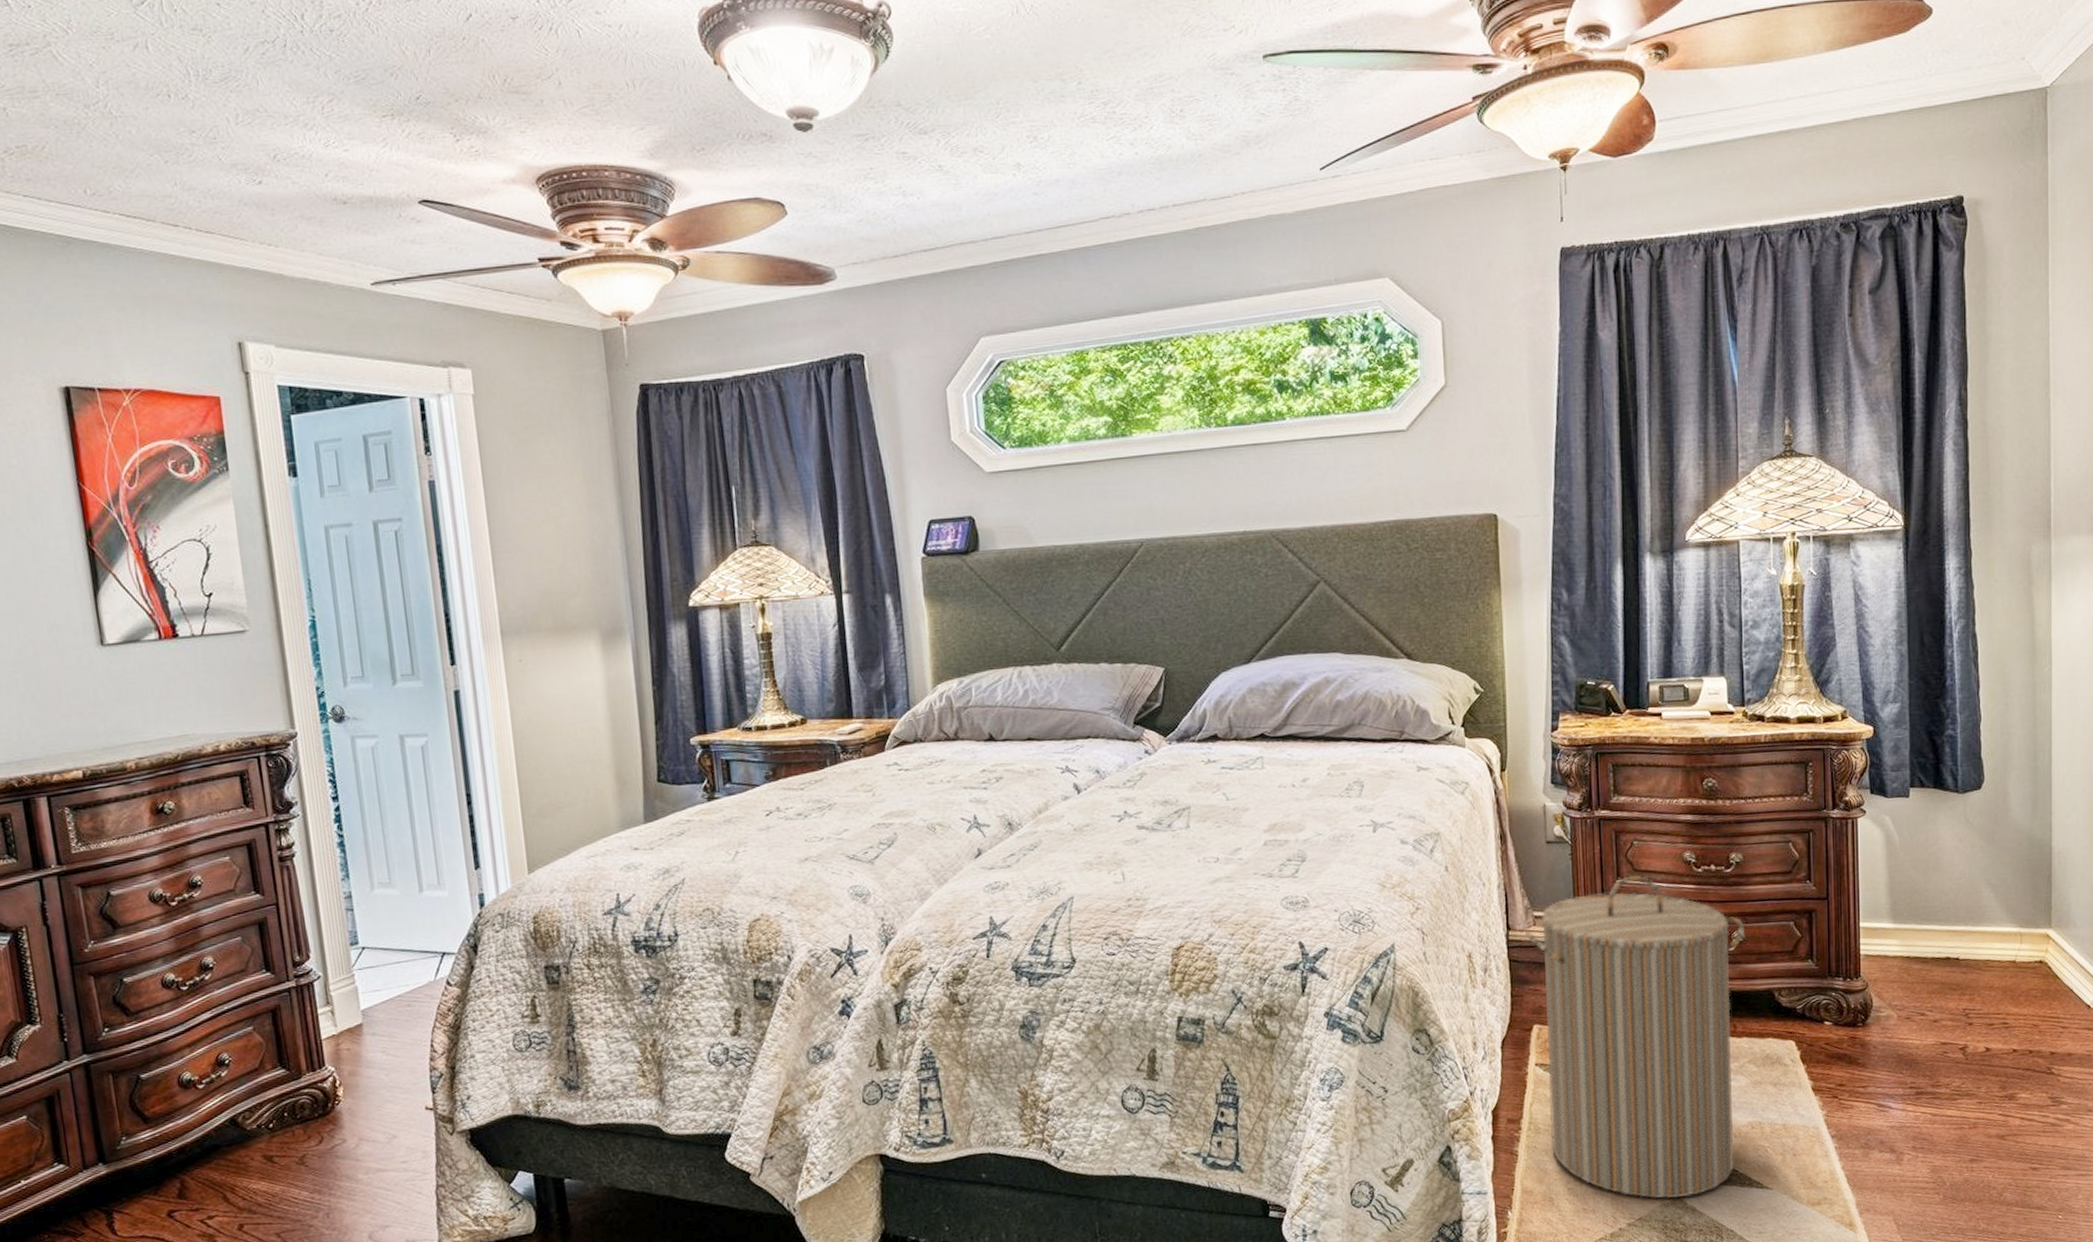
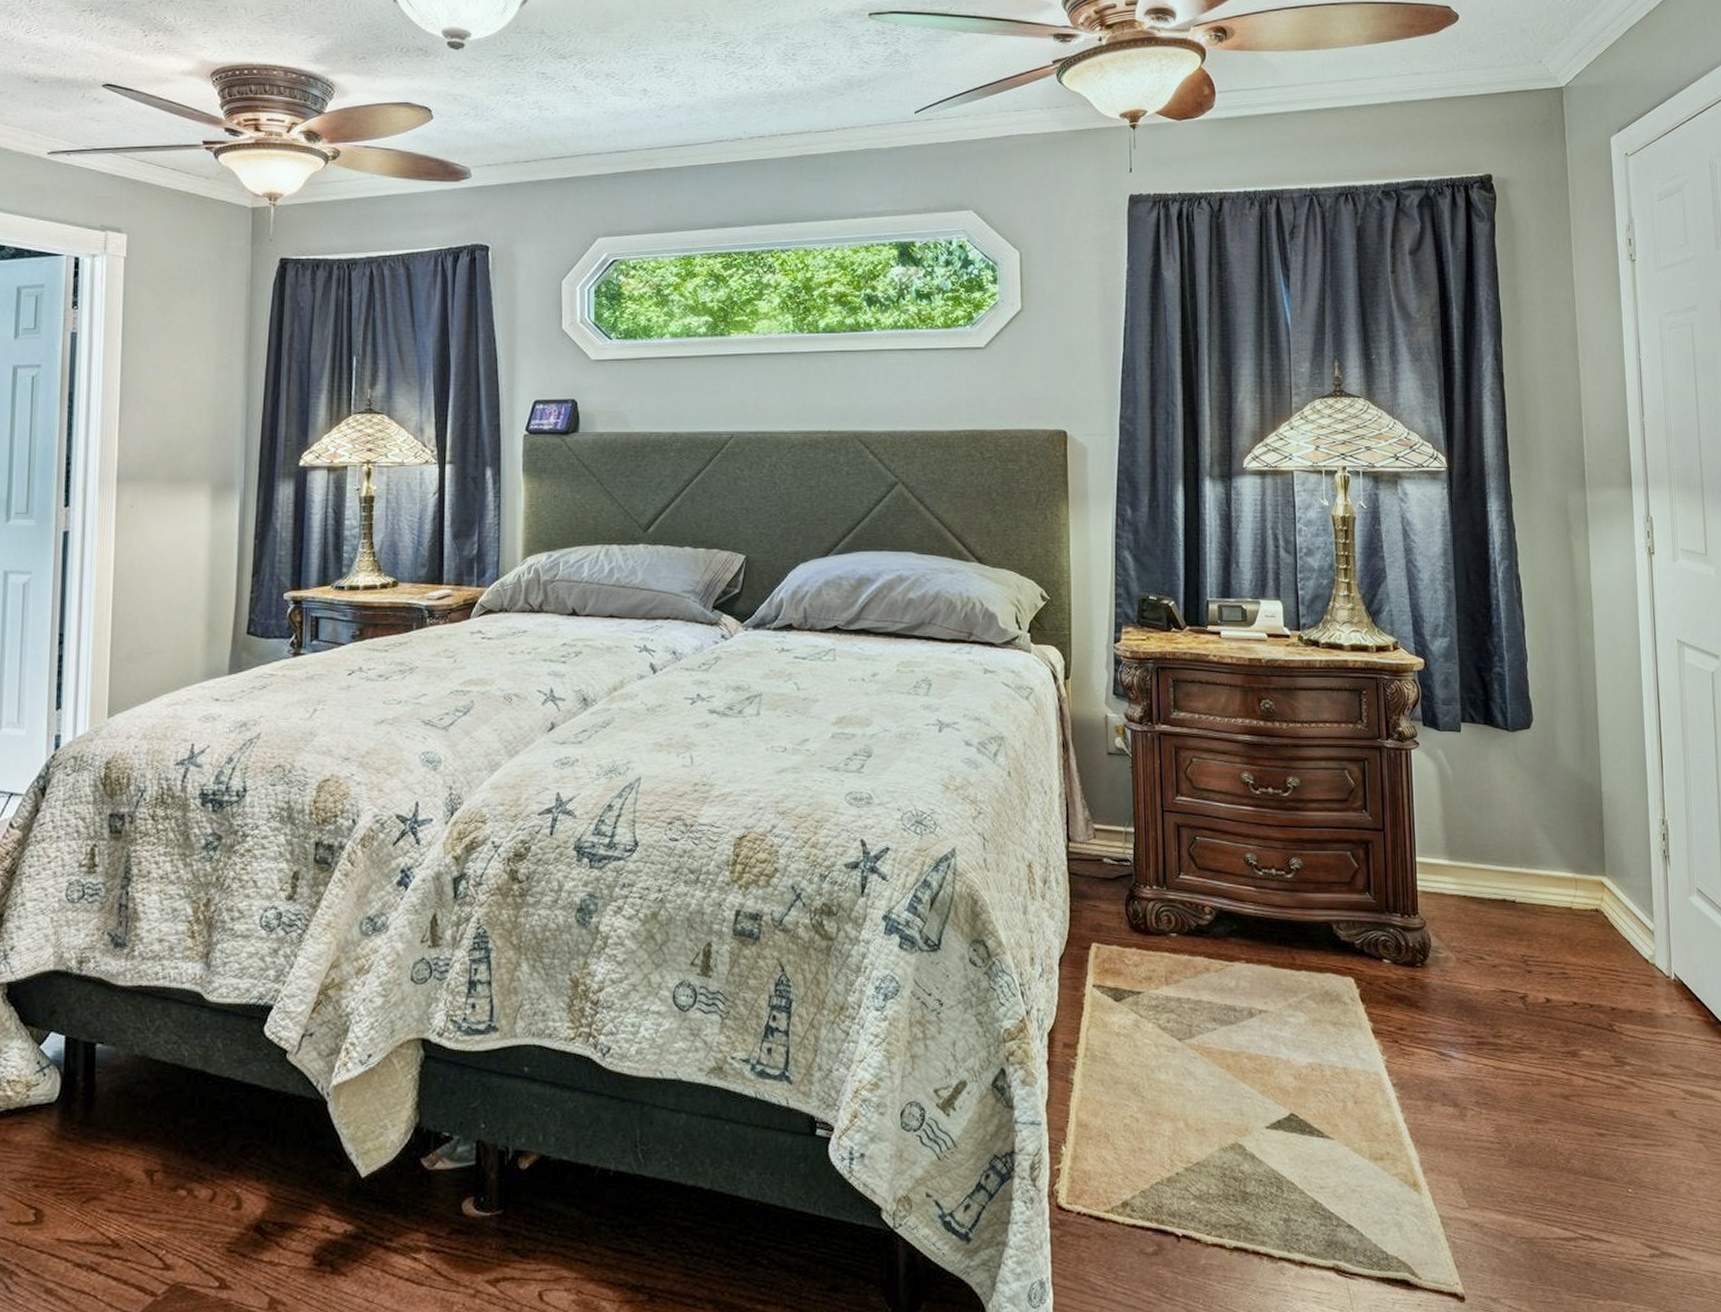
laundry hamper: present [1525,875,1744,1199] -> none [1085,793,1302,1143]

